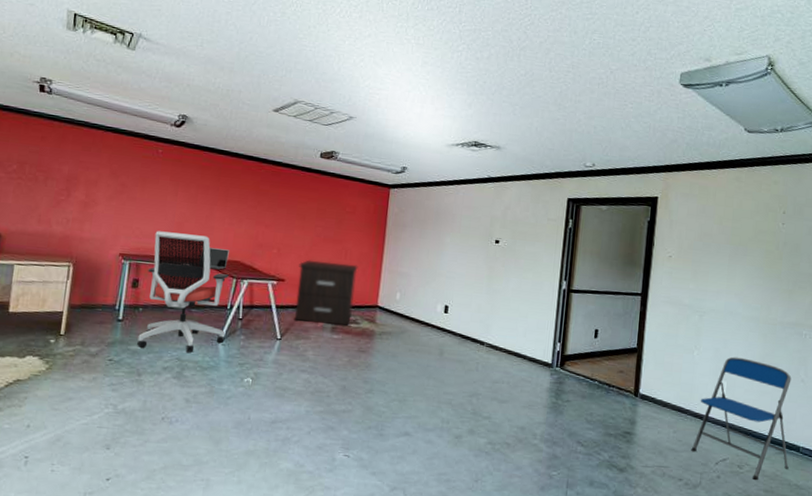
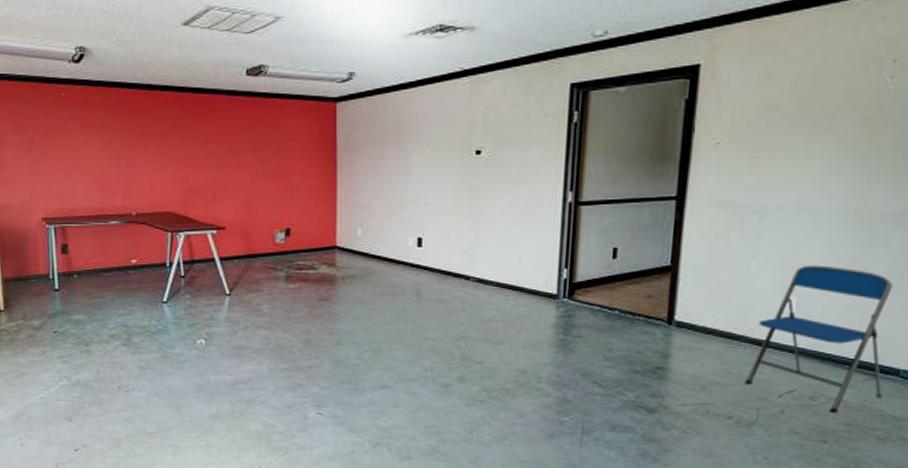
office chair: present [137,231,229,353] -> none [75,187,169,318]
laptop: present [200,248,229,270] -> none [128,200,159,224]
nightstand: present [294,260,358,326] -> none [239,201,308,274]

